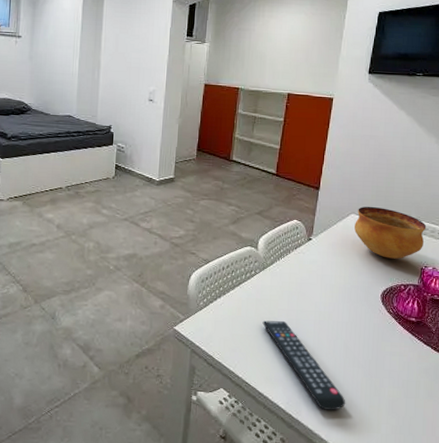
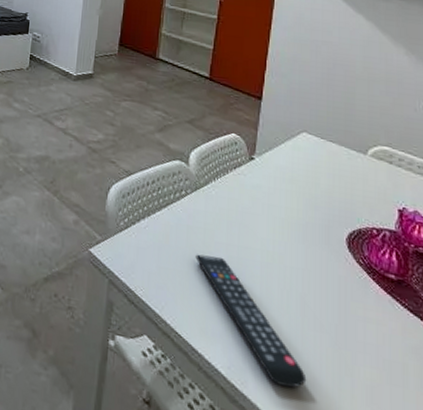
bowl: present [354,206,427,259] -> none [307,124,401,195]

